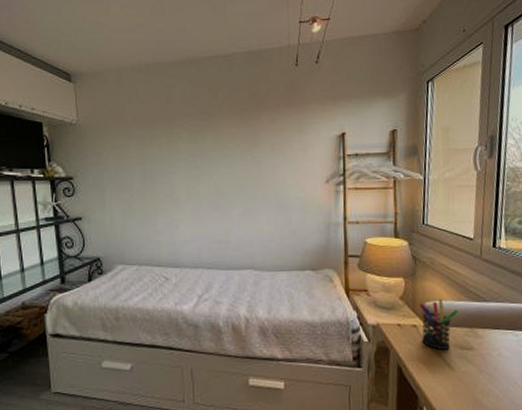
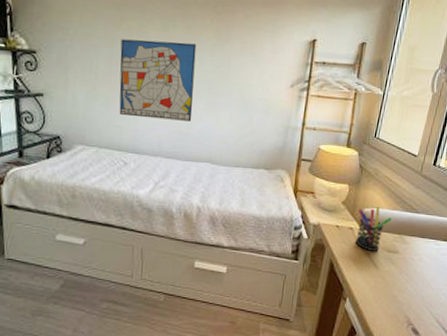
wall art: none [153,152,229,231] -> present [119,39,197,122]

